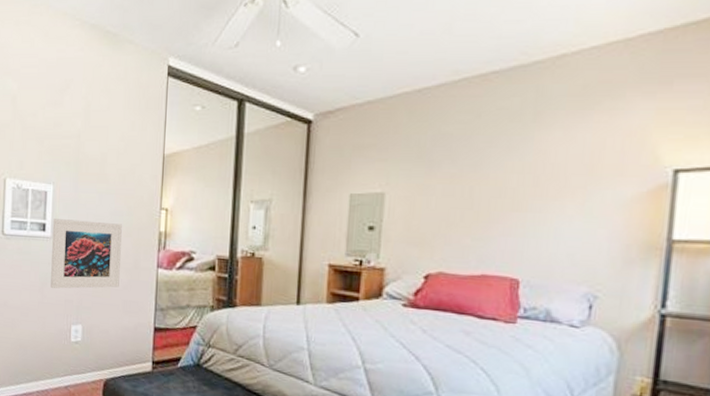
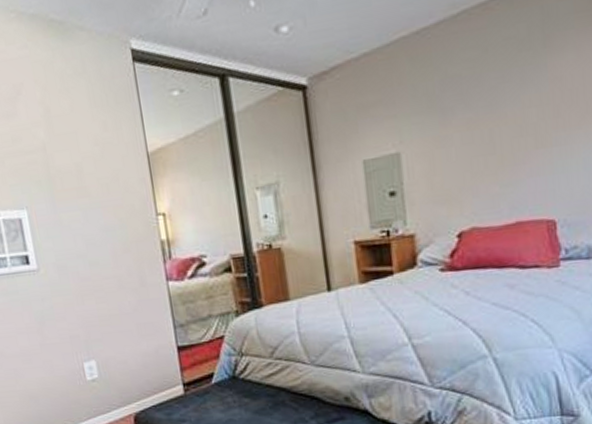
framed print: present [51,219,123,289] -> none [36,240,128,327]

